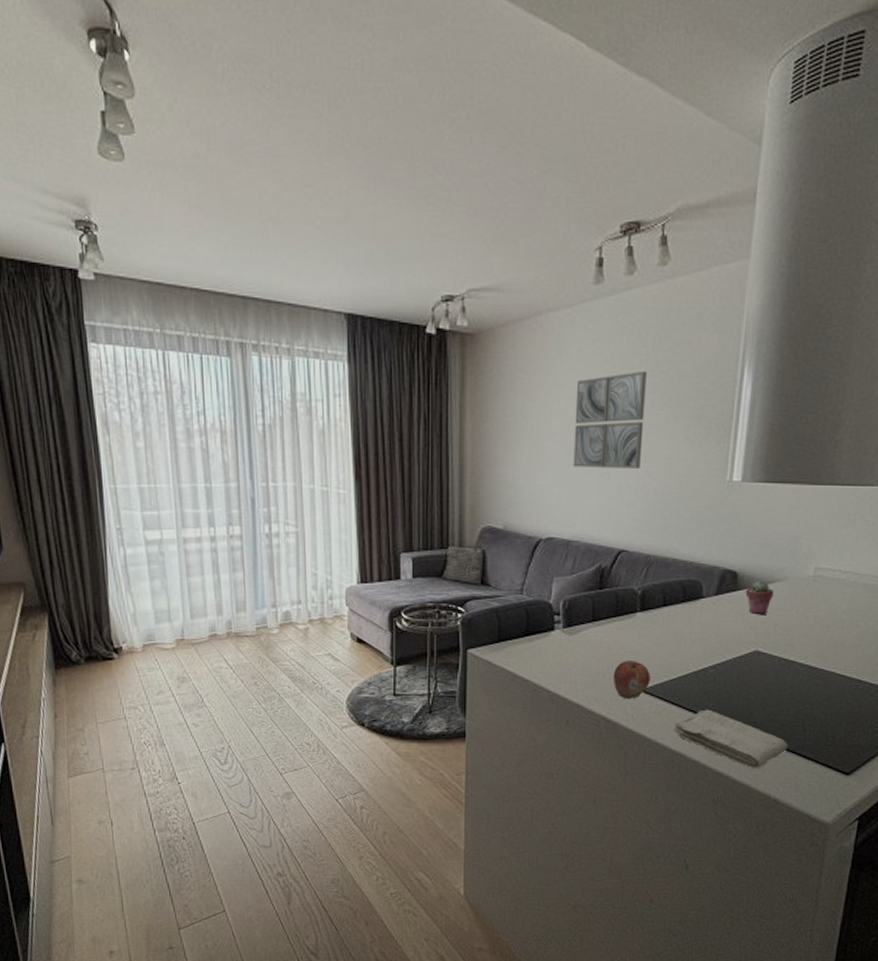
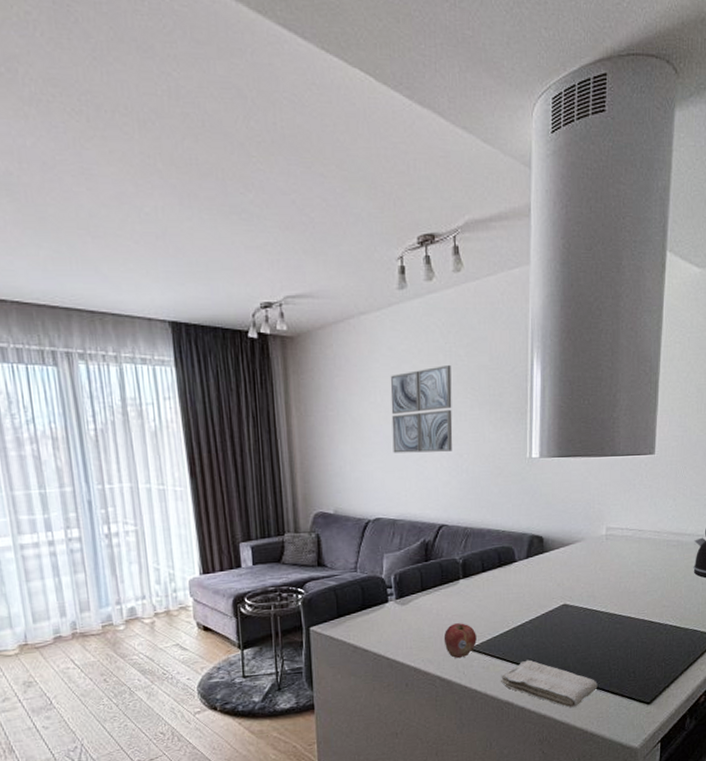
potted succulent: present [745,580,775,614] -> none [551,542,575,572]

